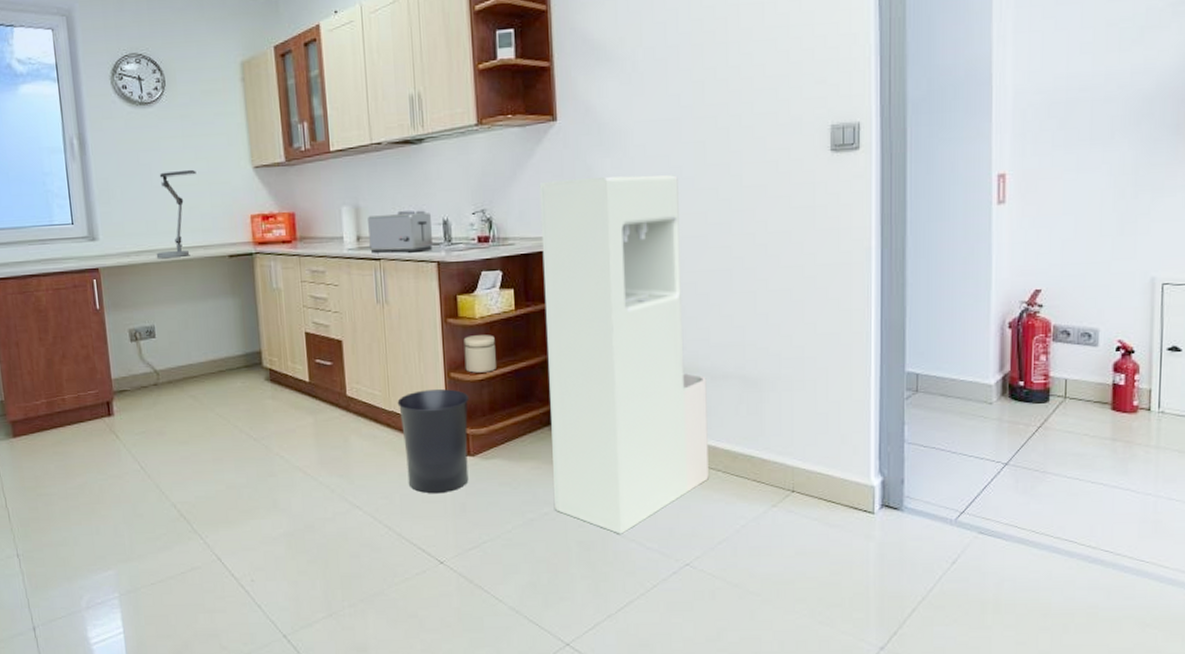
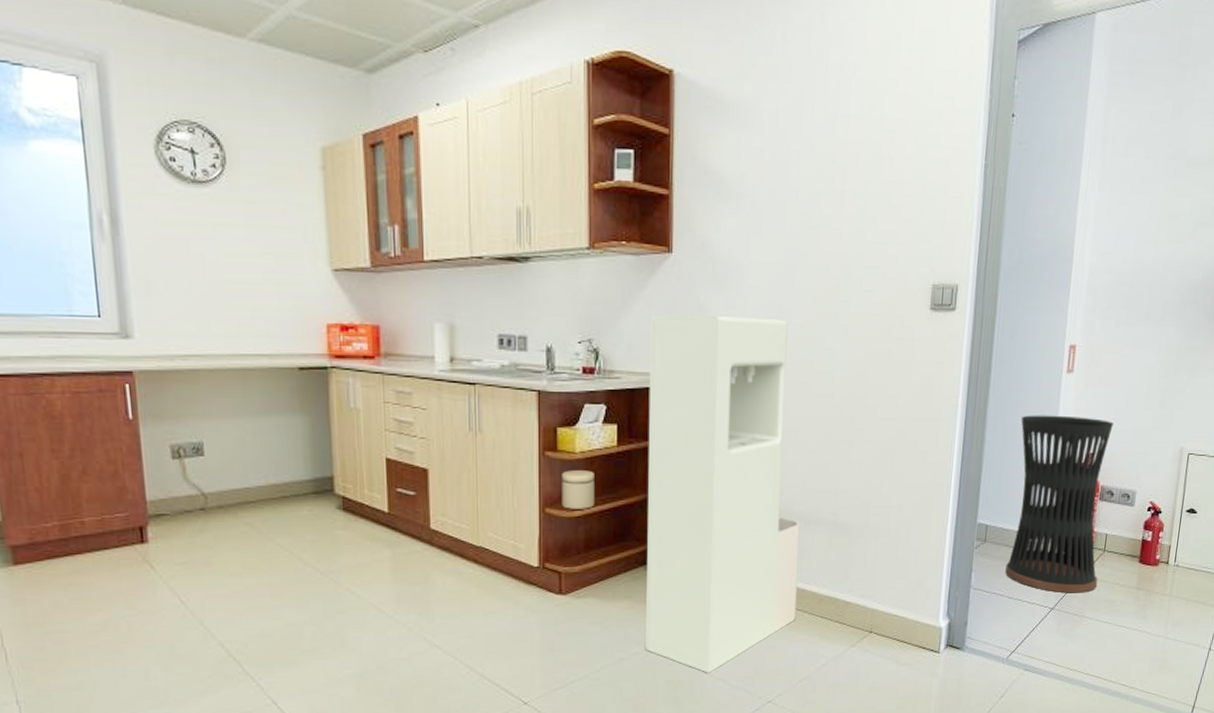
desk lamp: present [156,169,197,259] -> none [207,265,262,366]
toaster: present [368,213,433,254] -> none [463,336,533,380]
waste bin: present [397,389,470,493] -> none [486,525,564,632]
umbrella stand: none [945,250,1061,447] -> present [1005,415,1113,593]

